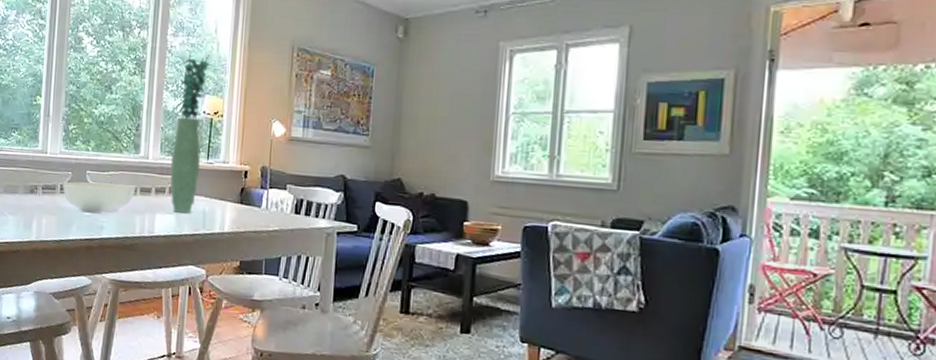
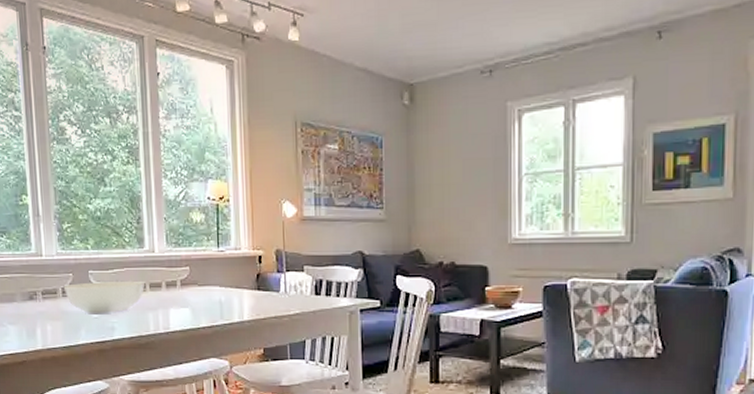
vase: present [170,53,210,214] -> none [179,136,211,305]

